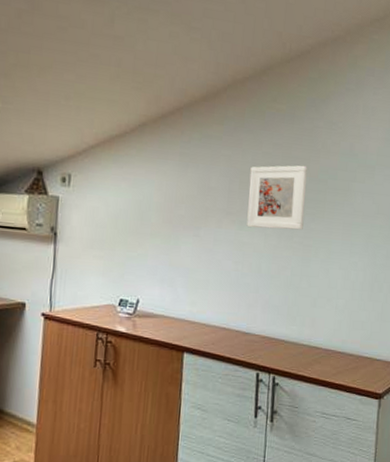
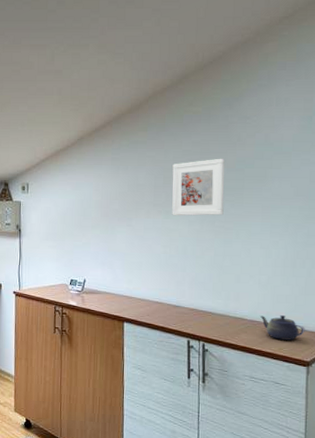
teapot: none [334,344,379,371] -> present [259,315,305,341]

